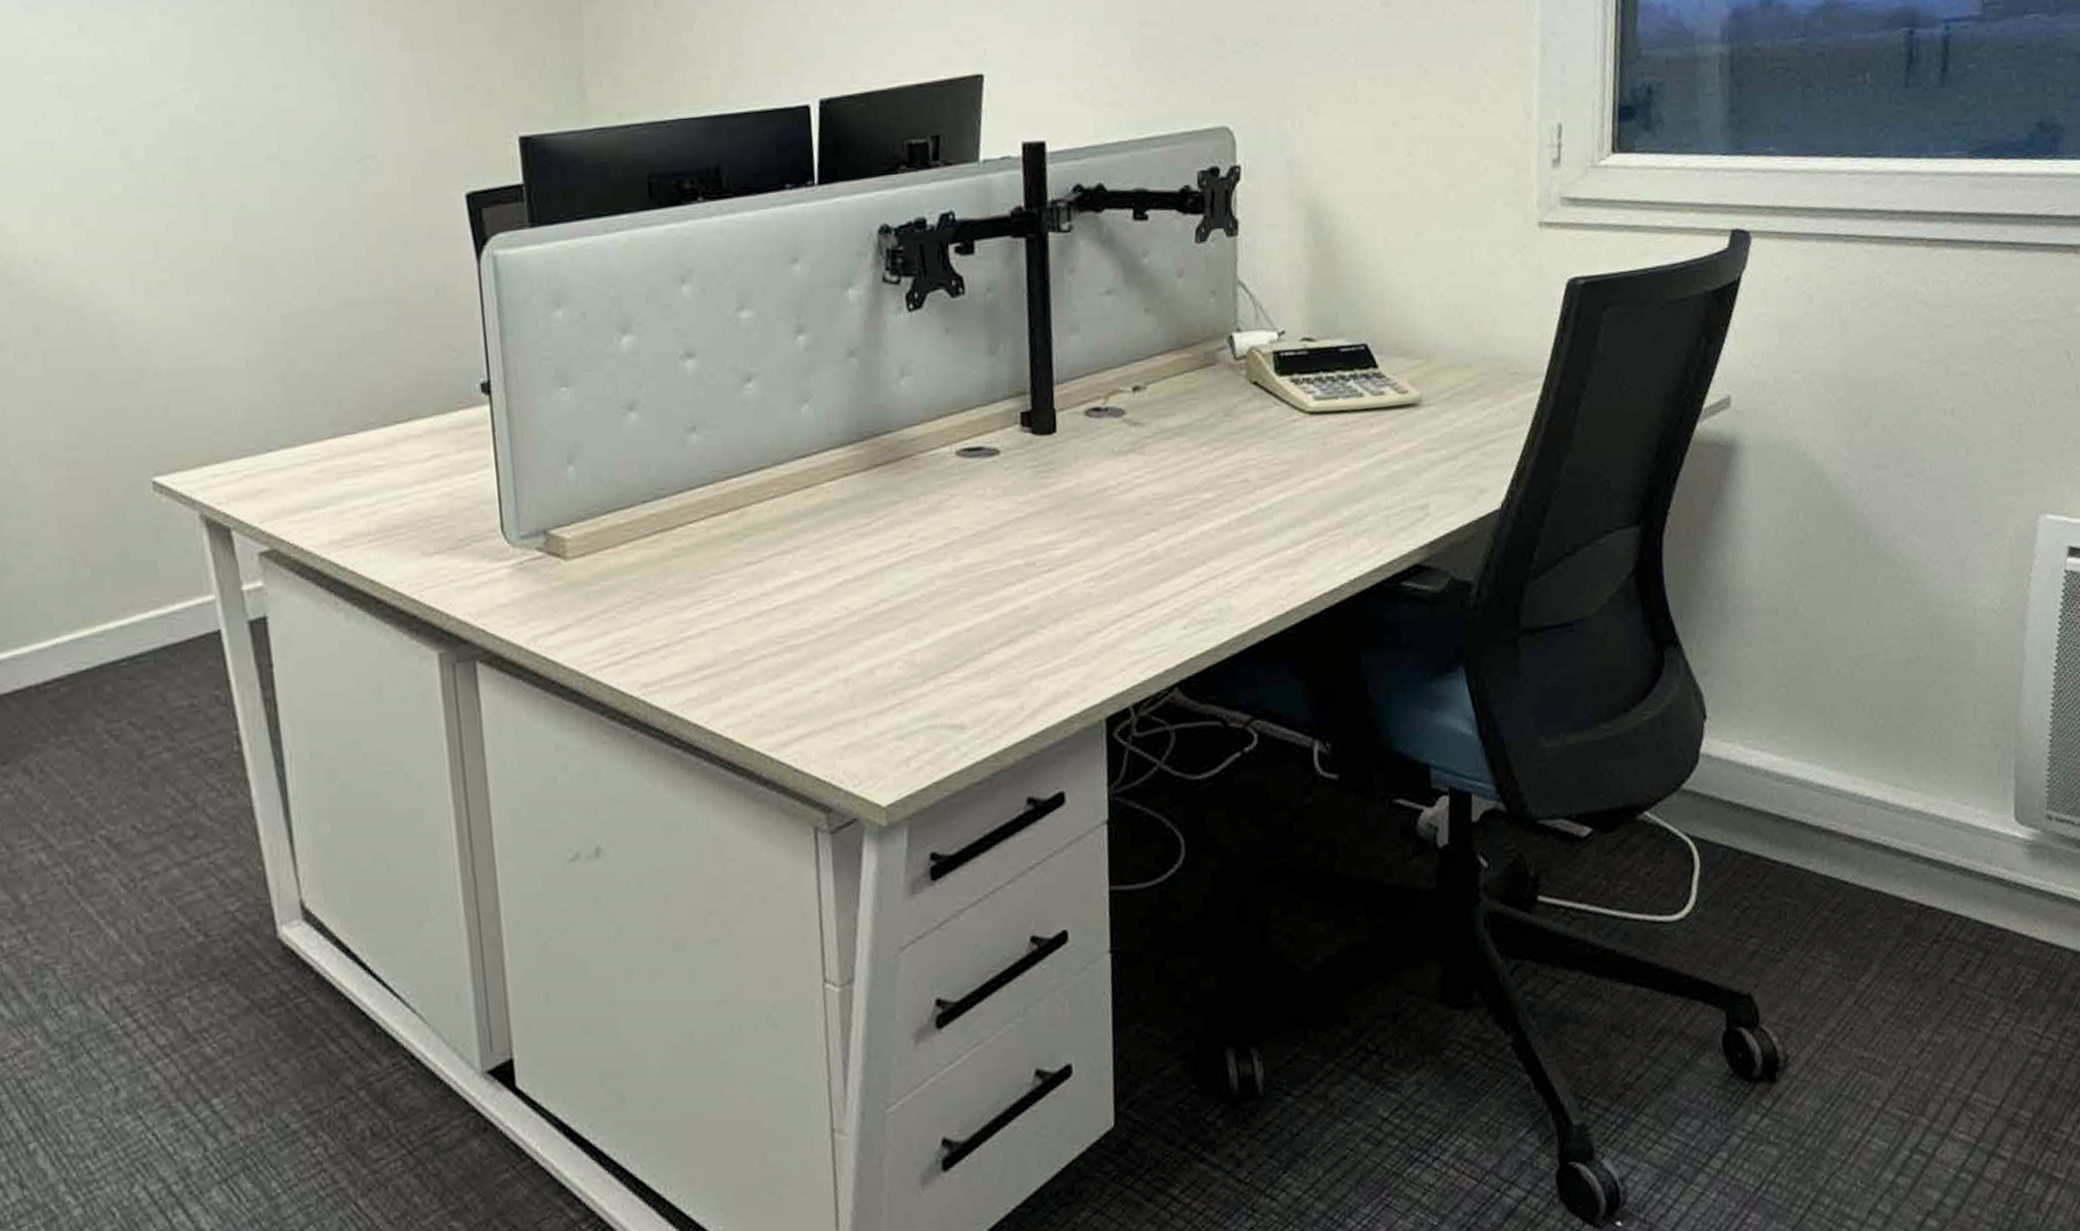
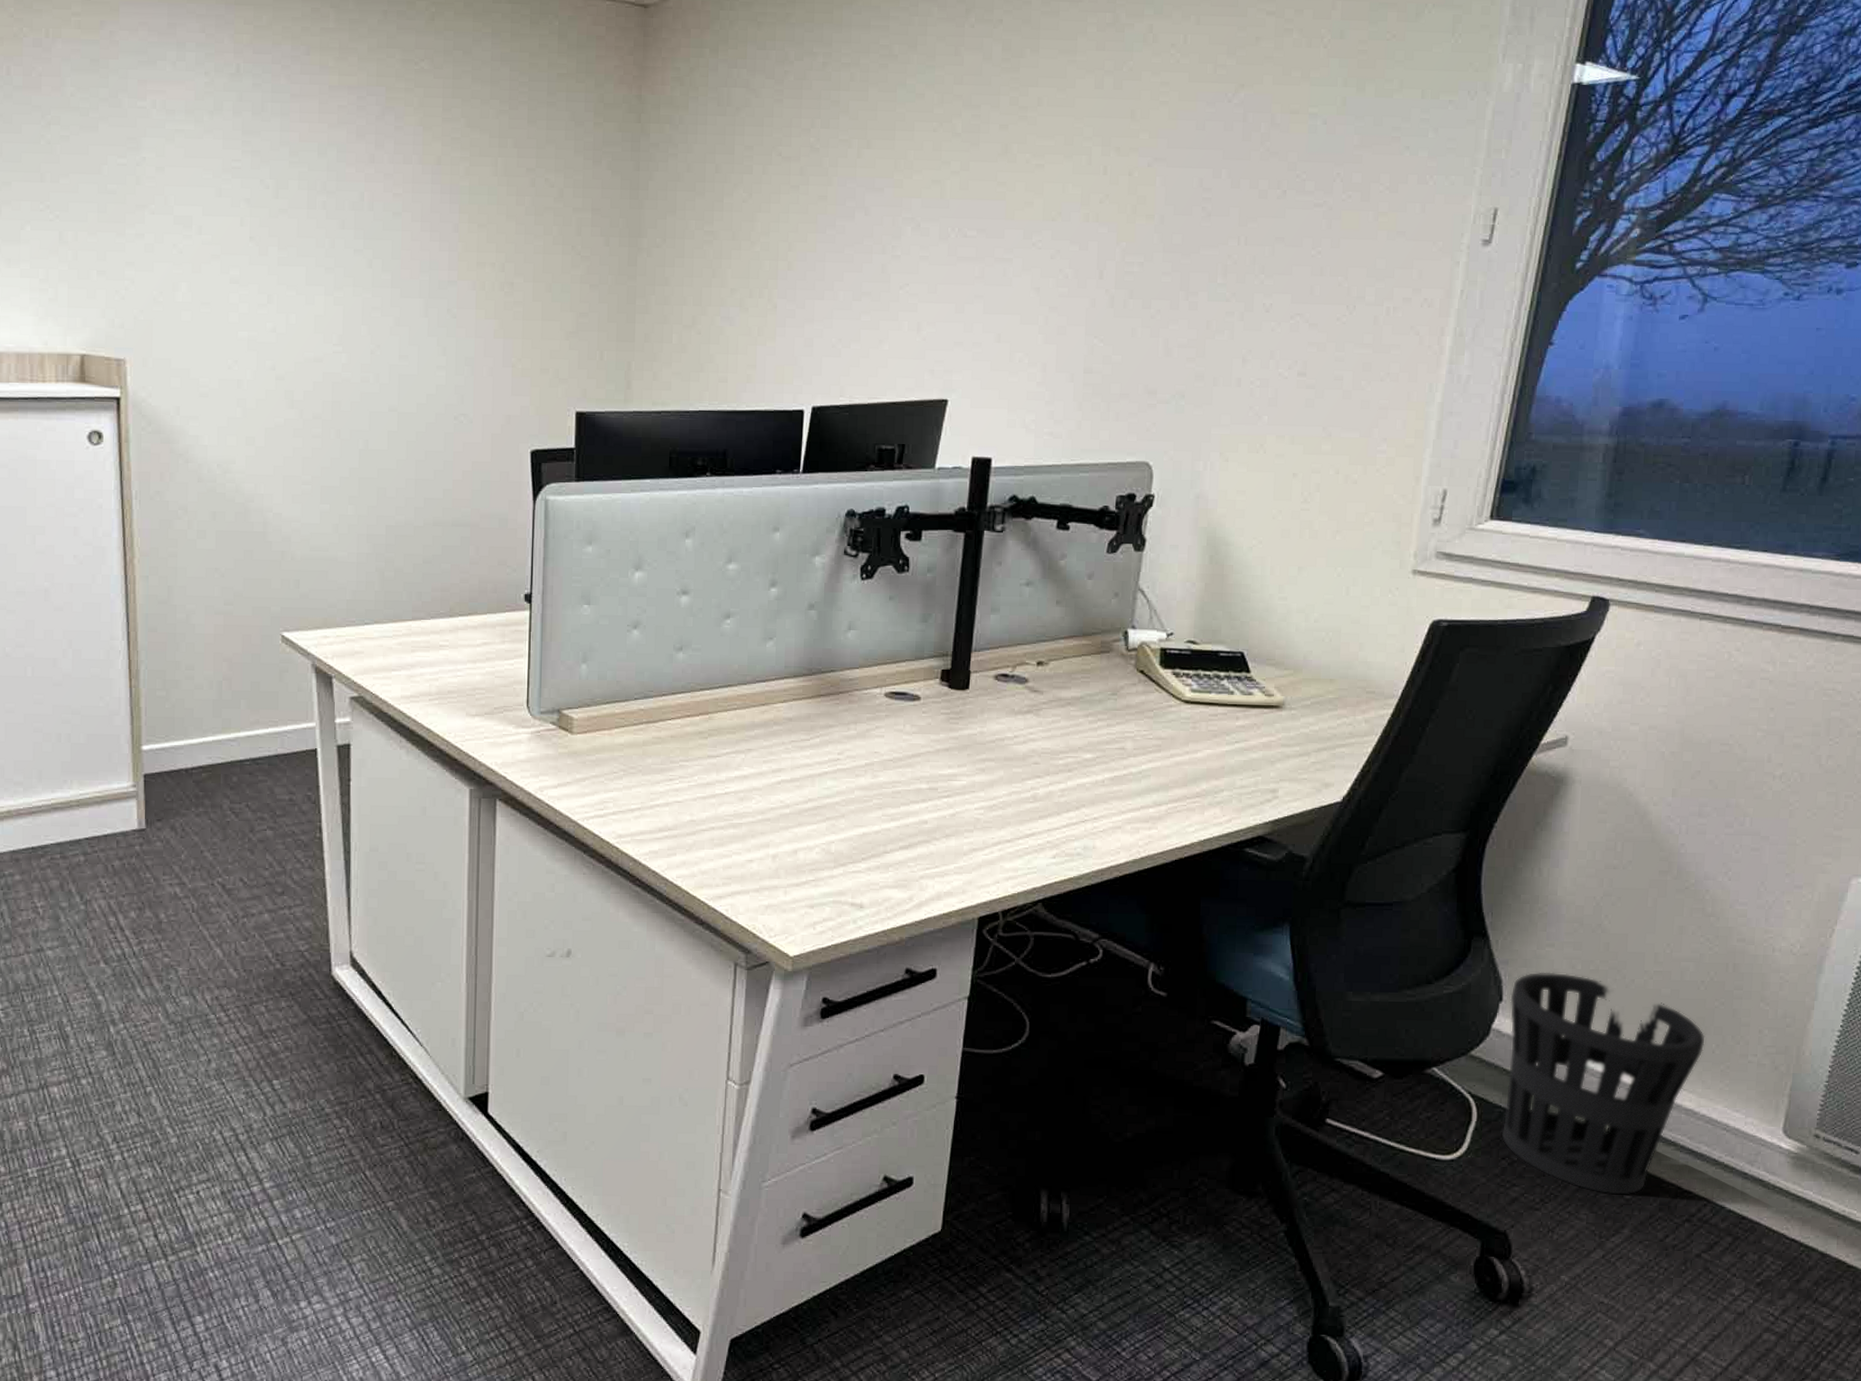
wastebasket: none [1714,674,1923,928] -> present [1501,972,1705,1195]

